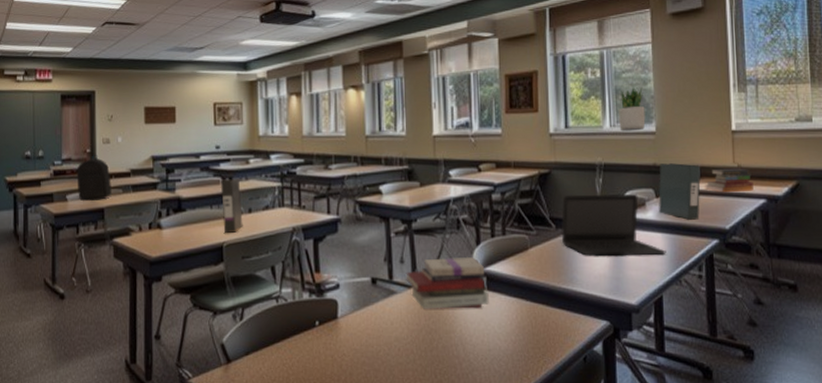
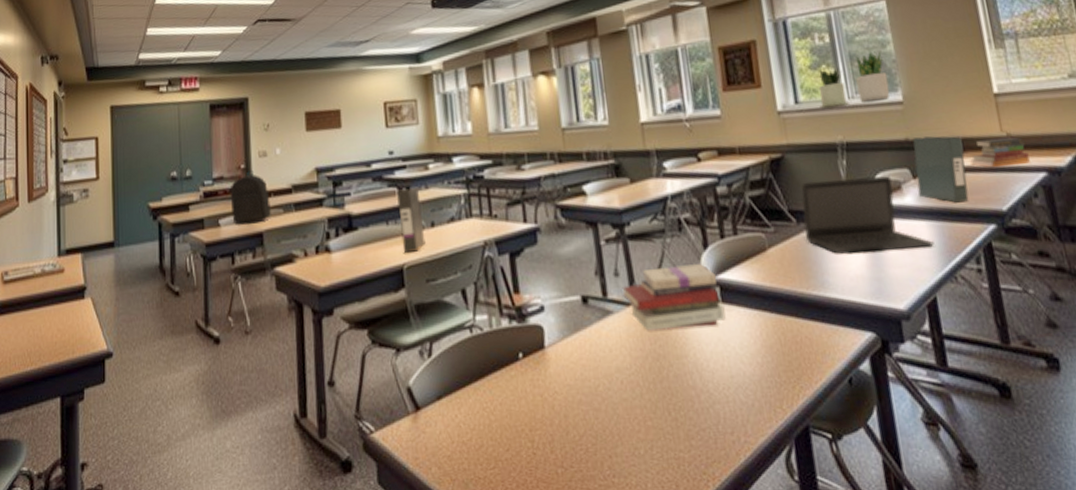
planter: none [585,100,610,135] -> present [818,68,849,110]

